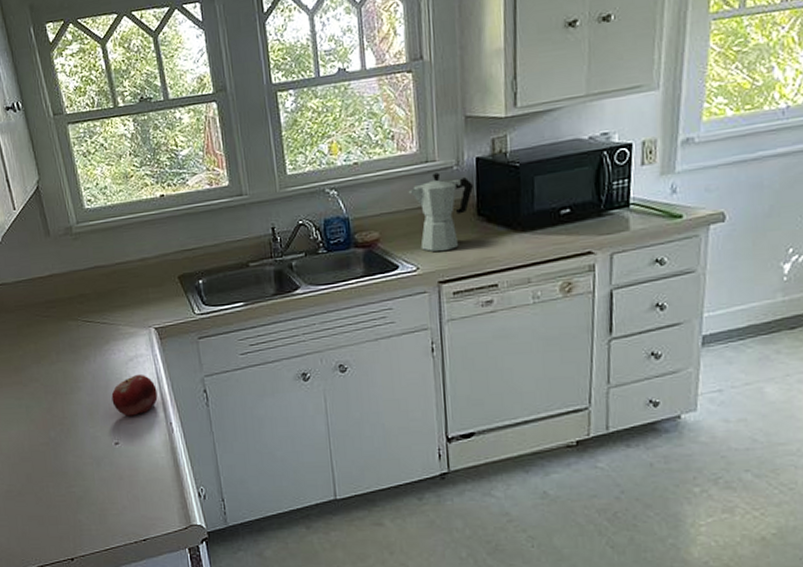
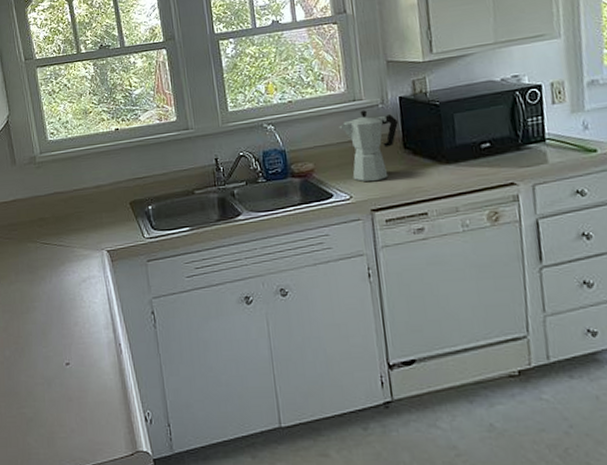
fruit: present [111,374,158,416] -> none [64,294,108,337]

